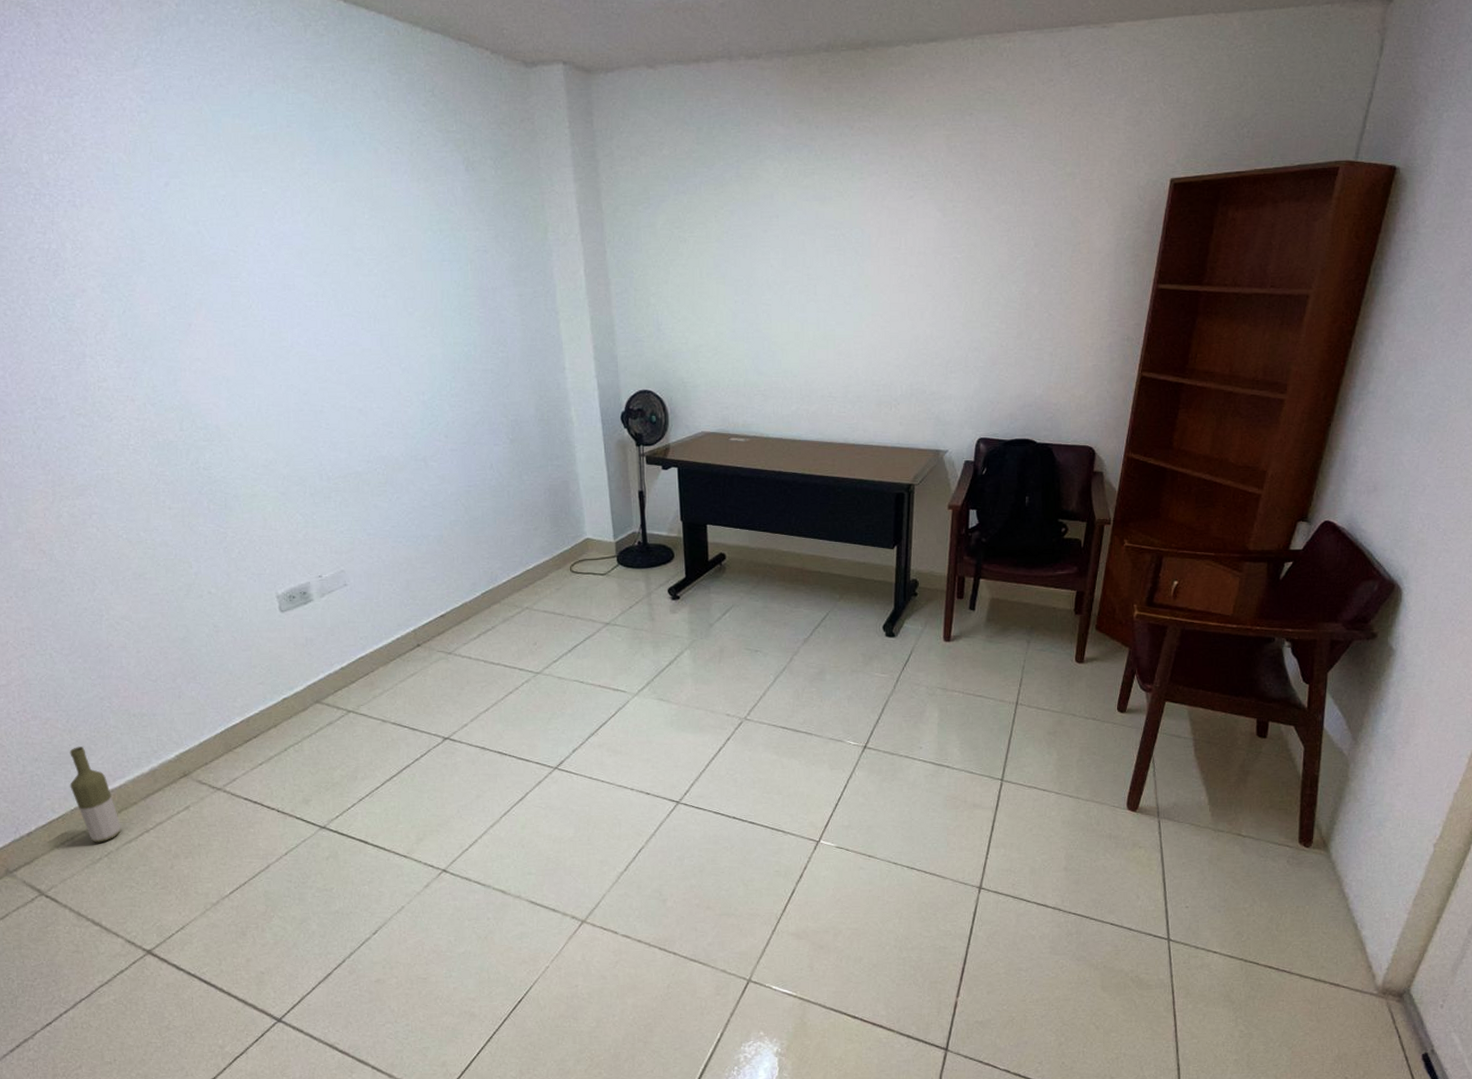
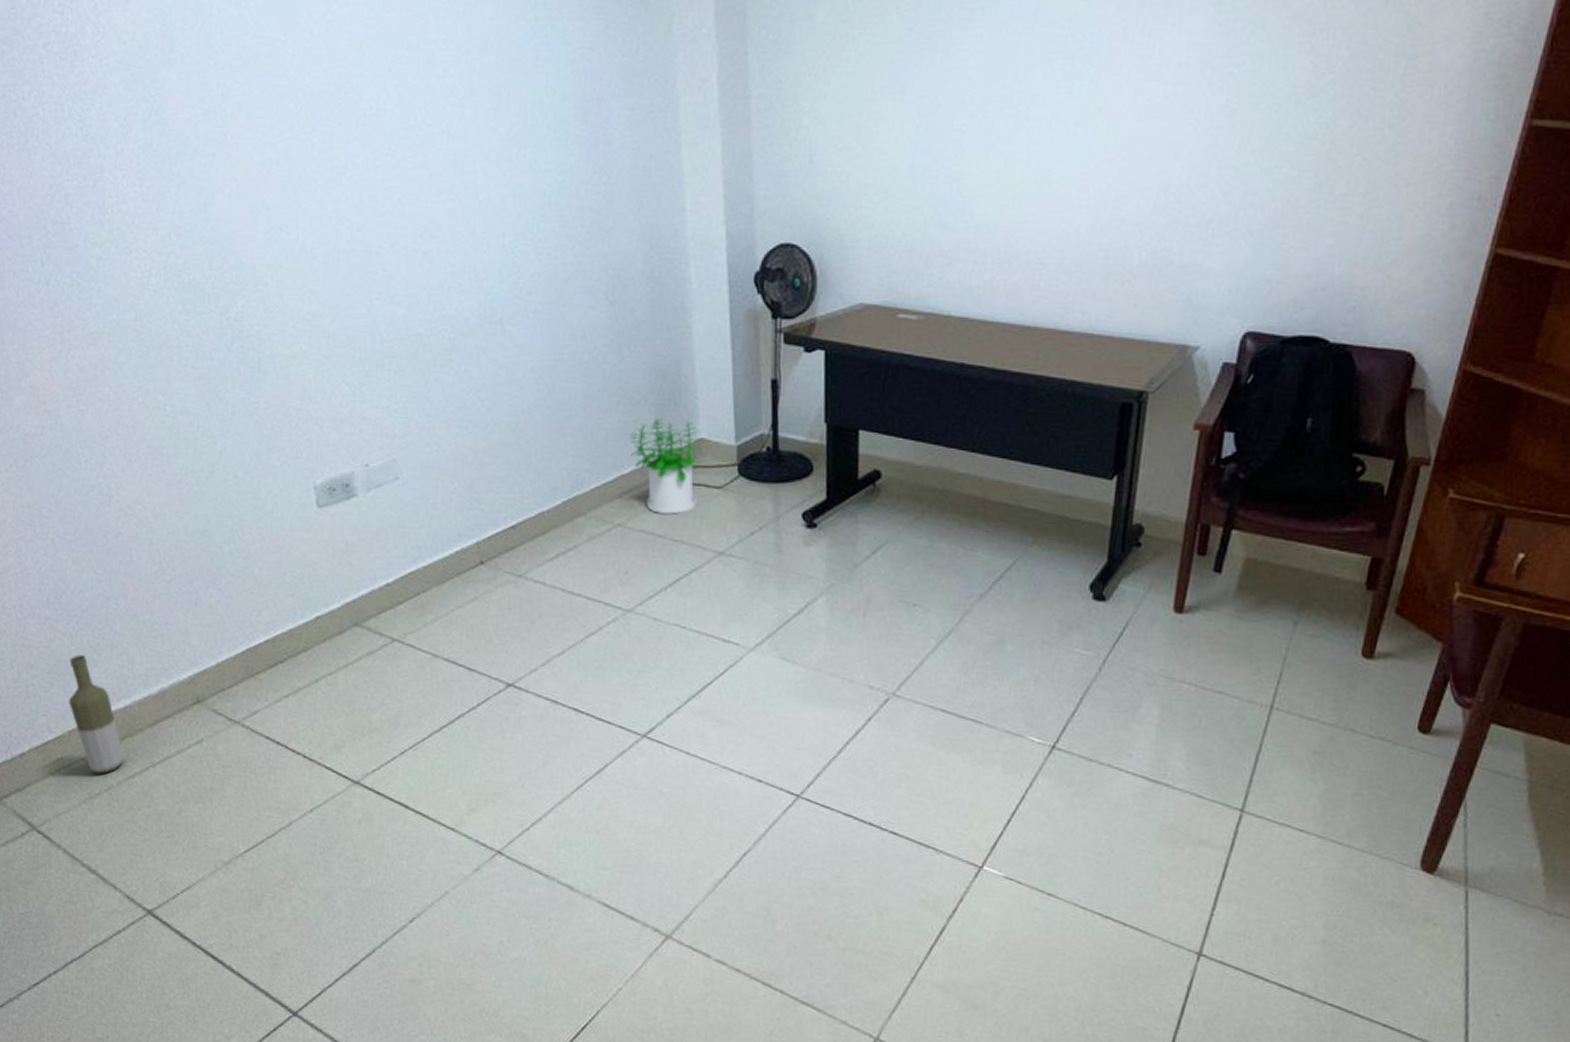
potted plant: none [531,525,589,597] -> present [629,417,702,514]

